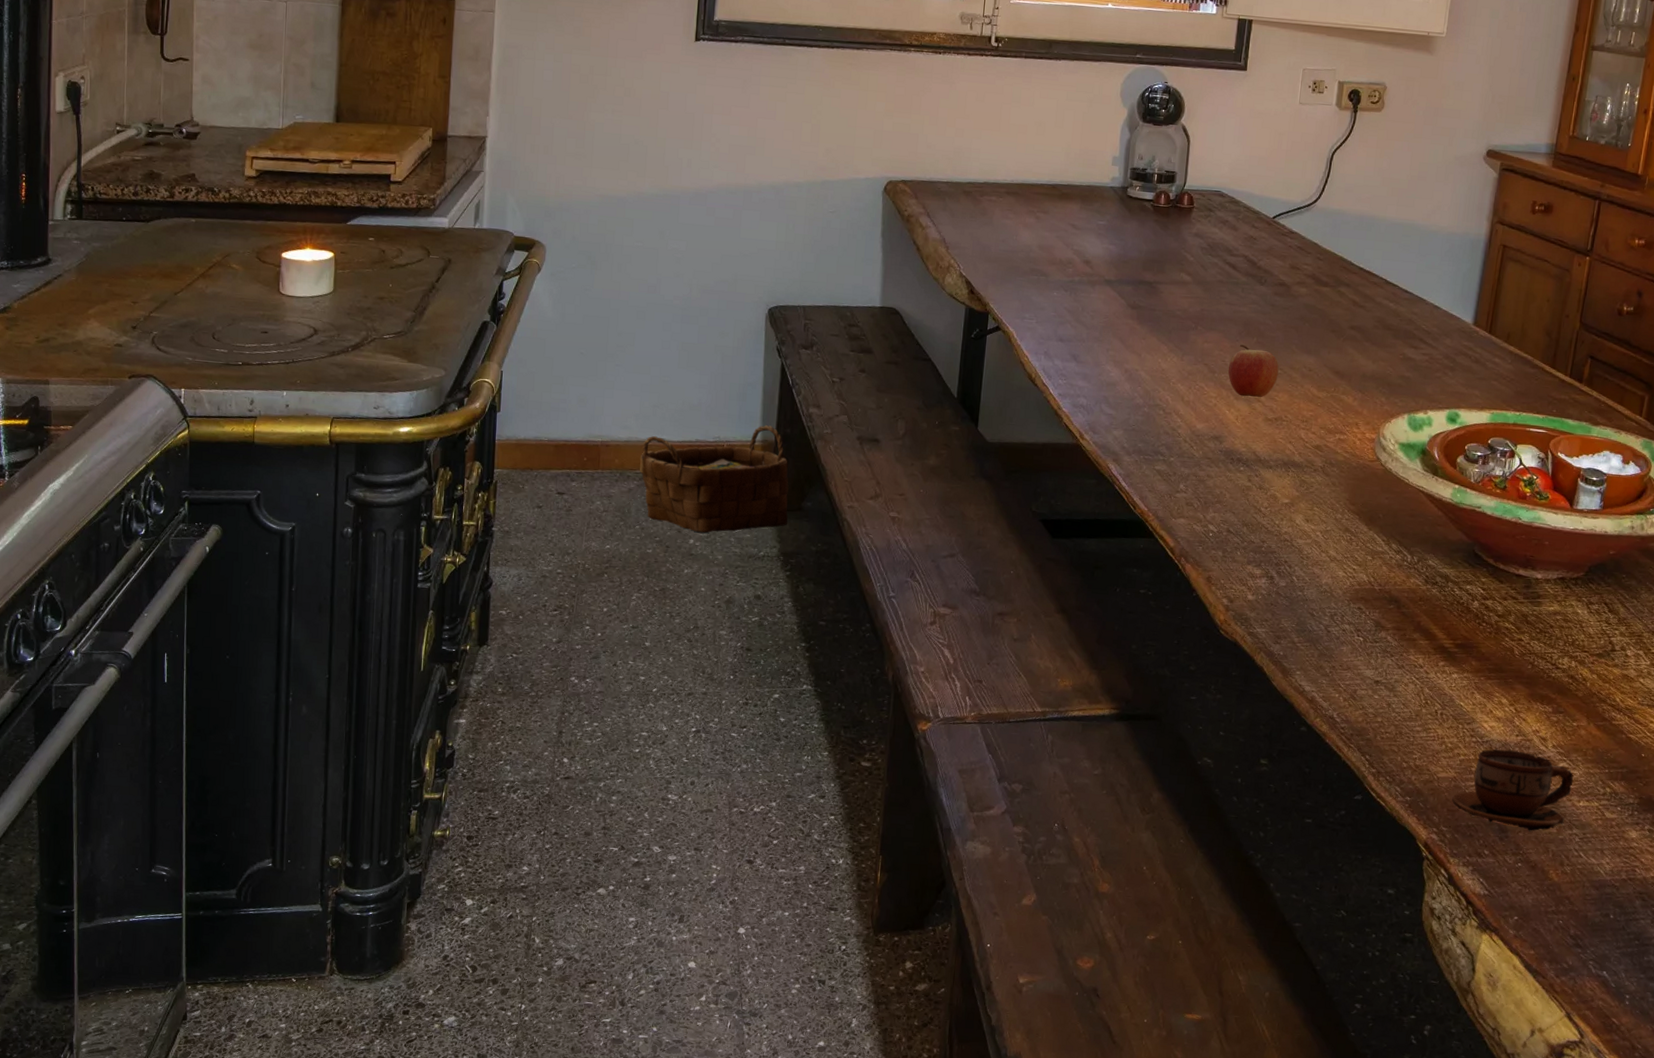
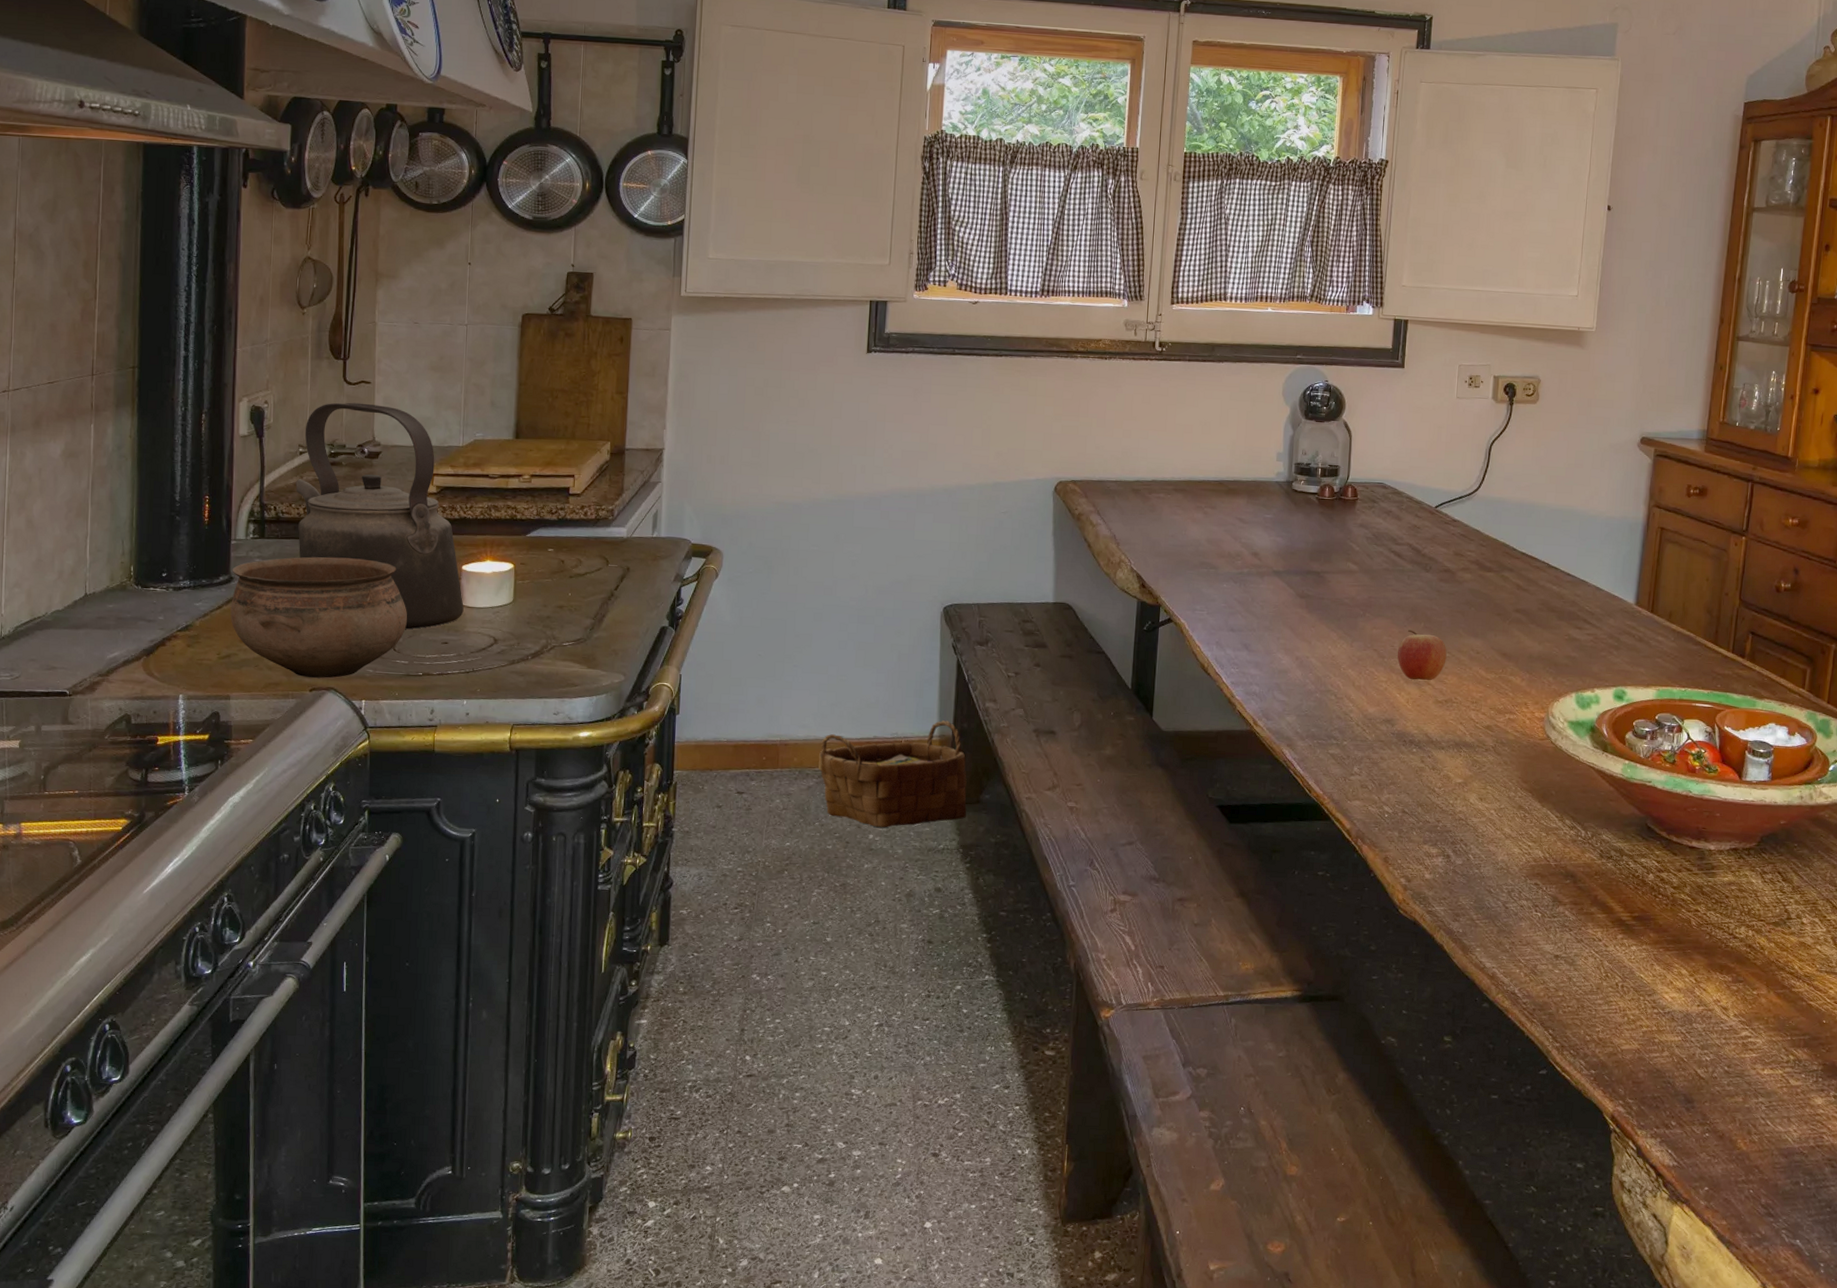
cooking pot: none [48,240,227,365] -> present [230,557,408,678]
kettle: none [113,80,284,317] -> present [295,402,464,629]
cup: present [1452,749,1574,831] -> none [1636,1019,1757,1101]

